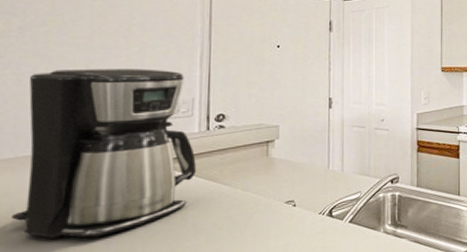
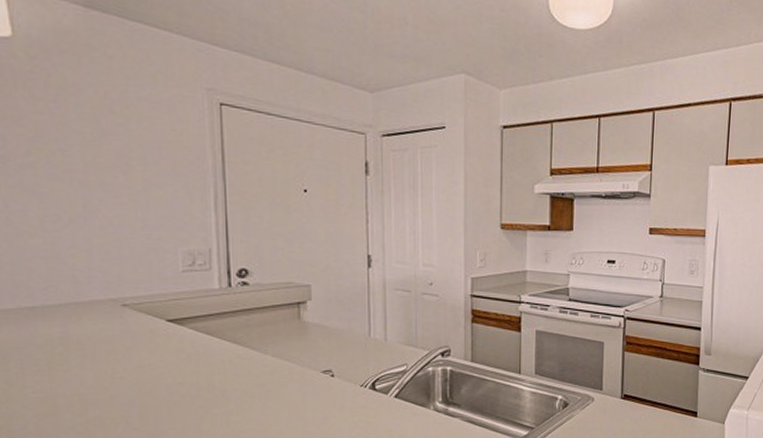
coffee maker: present [11,69,196,238] -> none [20,209,219,400]

